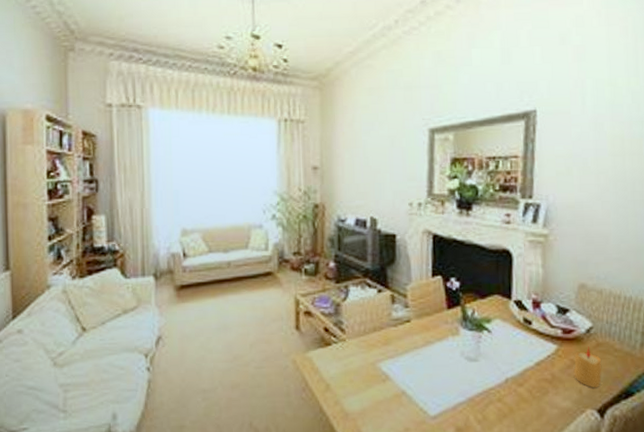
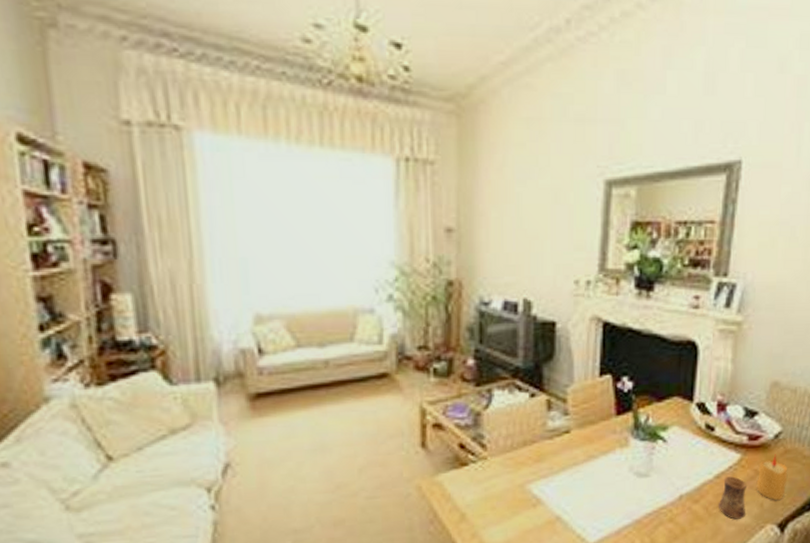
cup: none [540,364,567,403] -> present [717,476,747,520]

